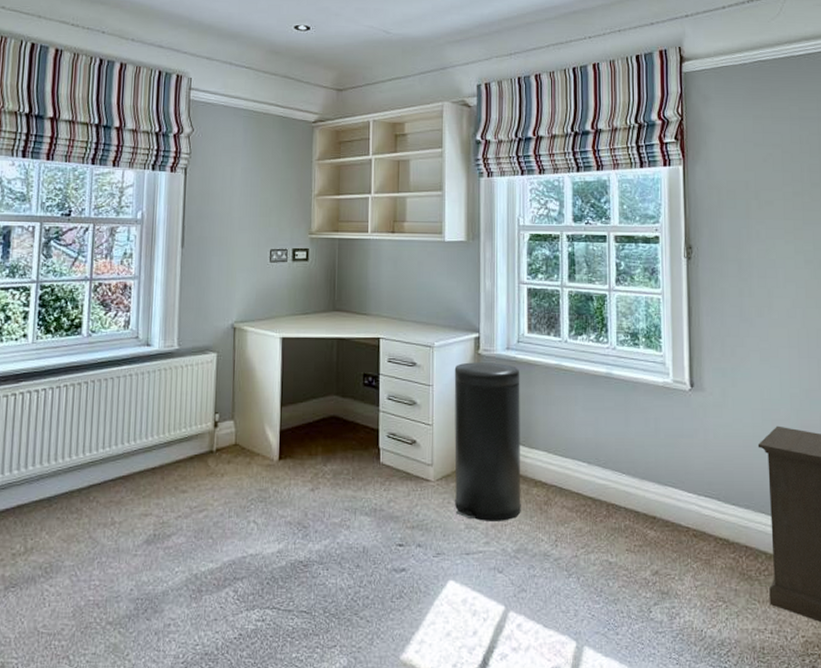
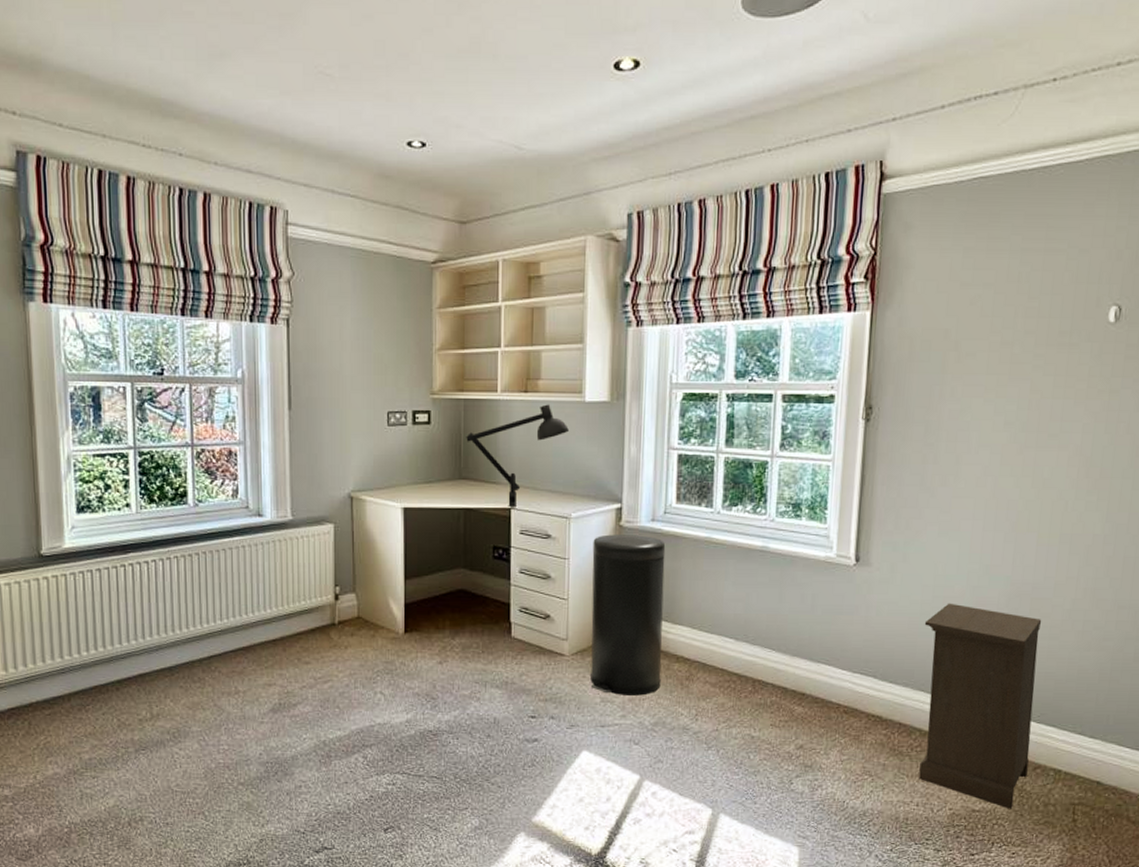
desk lamp: none [340,243,431,336] -> present [466,404,569,507]

